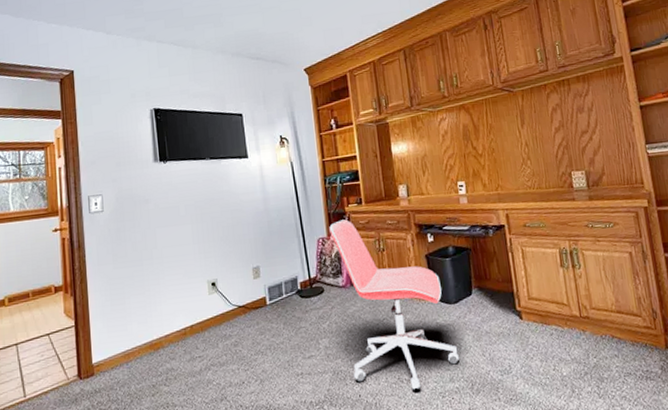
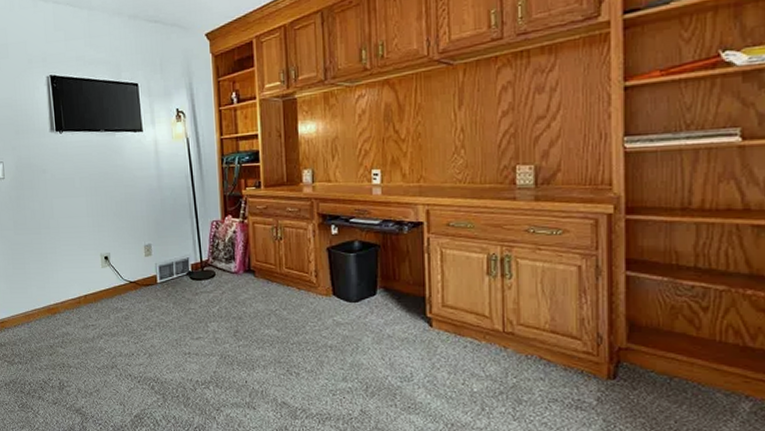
office chair: present [329,219,459,390] -> none [224,203,355,384]

